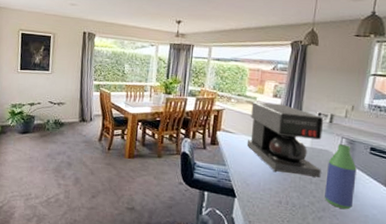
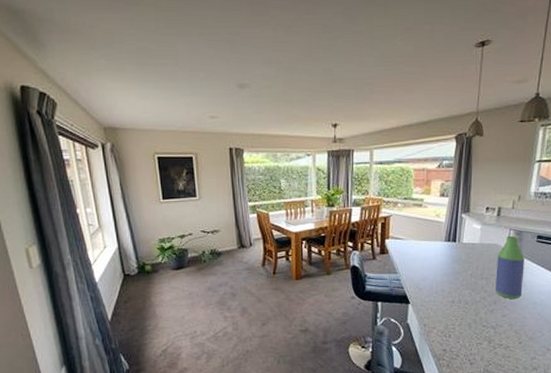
coffee maker: present [246,101,324,179] -> none [416,202,492,273]

